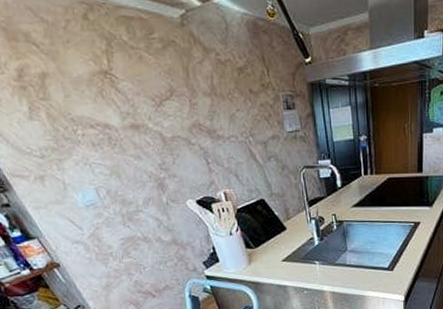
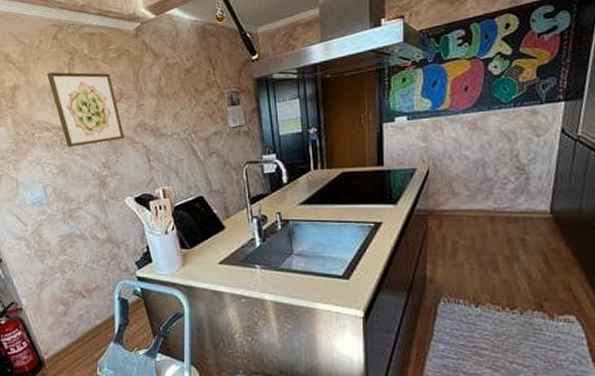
wall art: none [82,59,180,148] -> present [47,72,124,148]

